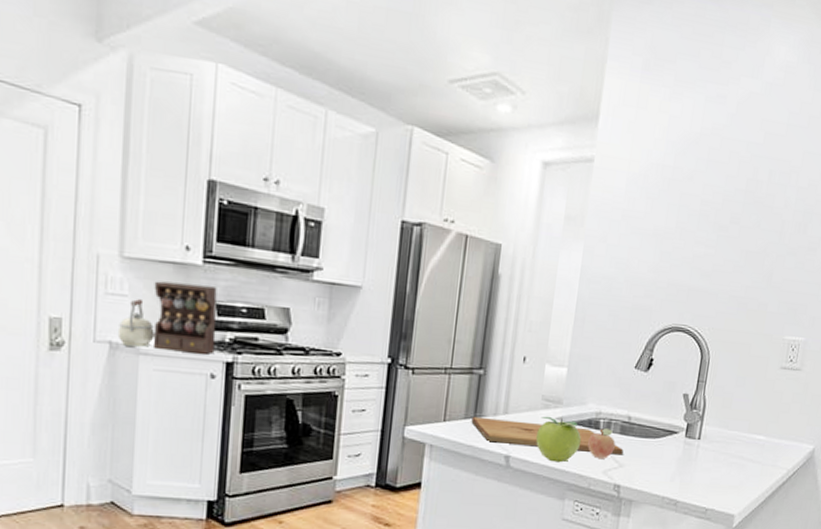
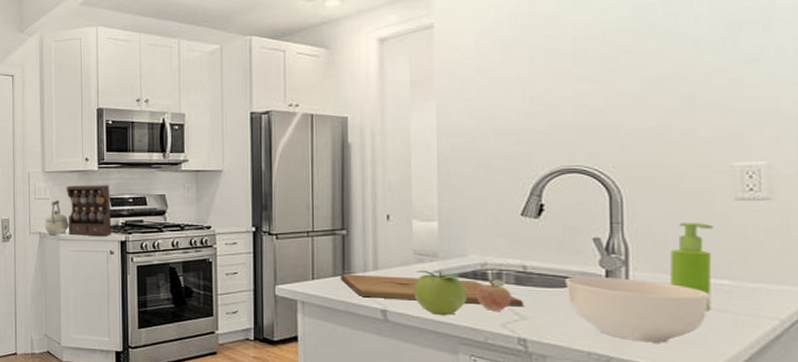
bowl: none [656,428,751,488] -> present [565,276,711,343]
soap dispenser: none [728,385,763,461] -> present [670,223,713,310]

